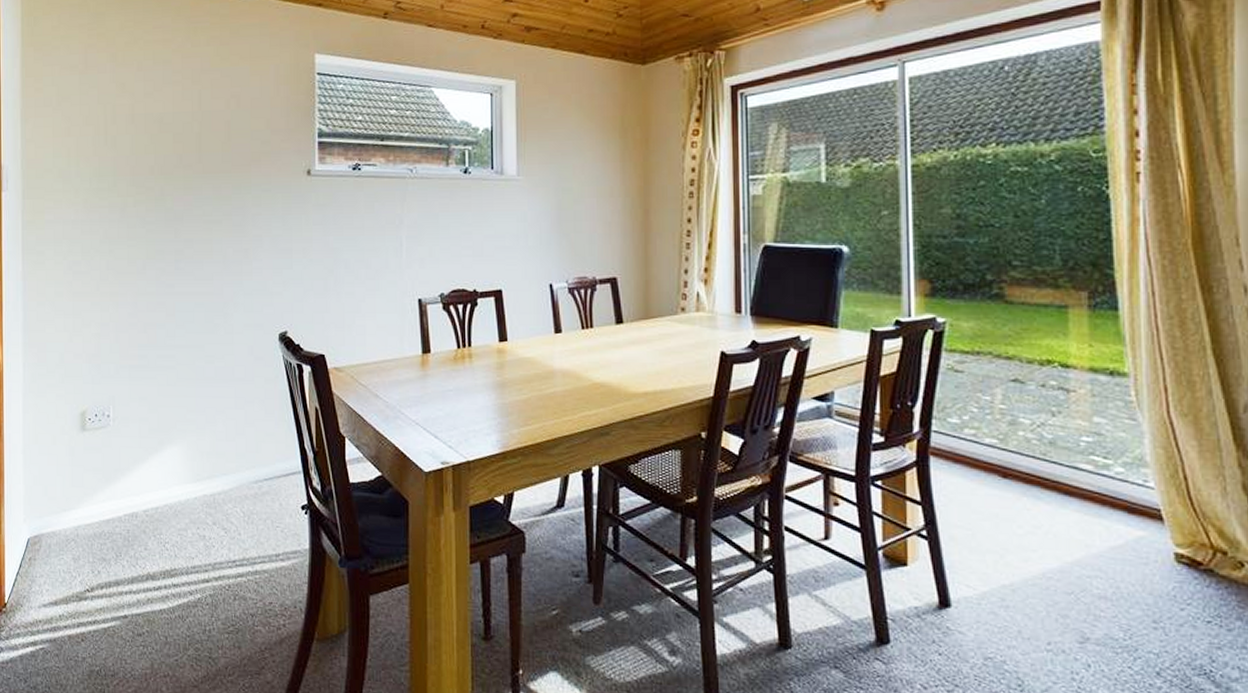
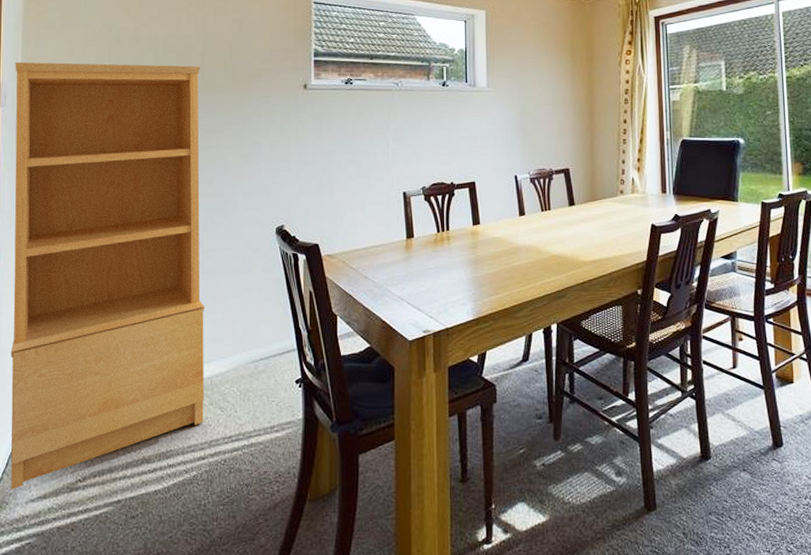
bookcase: none [15,143,207,592] -> present [11,62,205,490]

